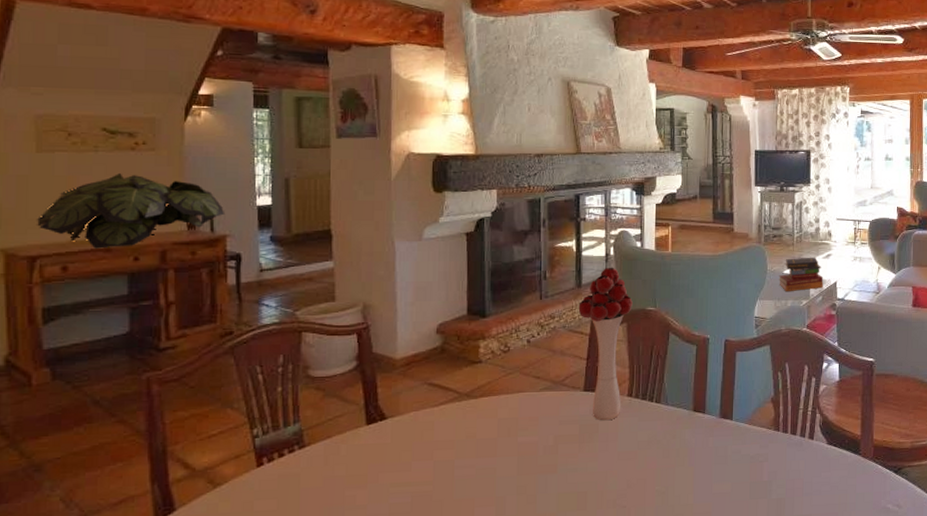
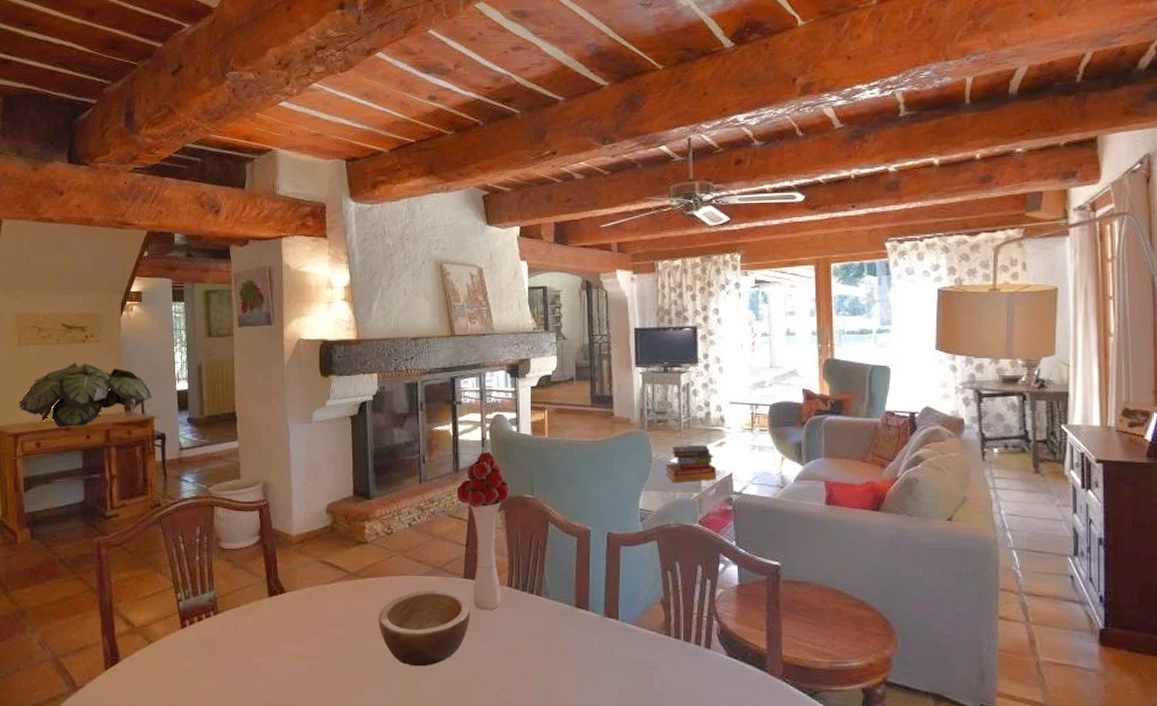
bowl: none [492,404,589,483] -> present [378,590,470,667]

